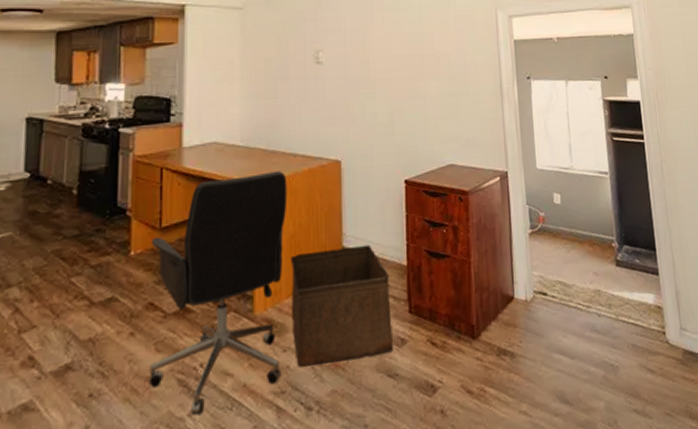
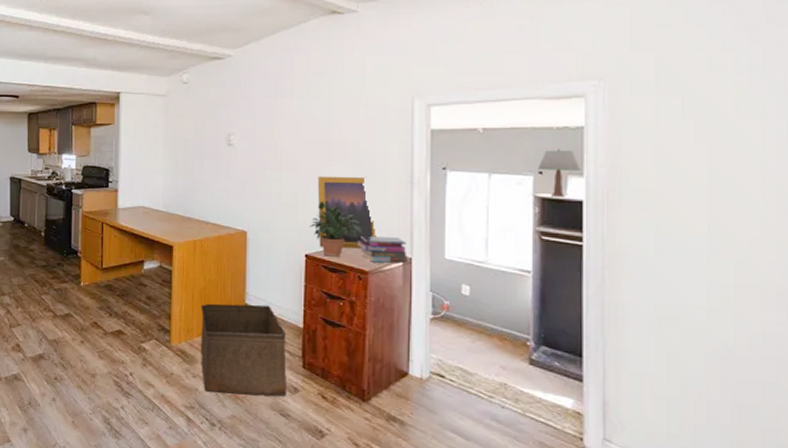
office chair: present [148,171,288,416] -> none [93,234,200,409]
potted plant: none [408,119,460,180] -> present [310,201,362,257]
picture frame: none [412,90,473,171] -> present [317,176,376,250]
books: none [455,151,504,181] -> present [357,235,408,263]
table lamp: none [603,55,636,99] -> present [538,149,581,197]

